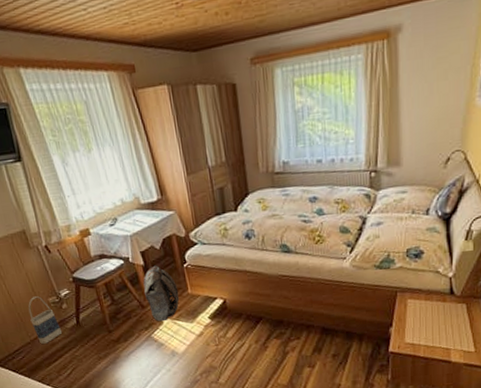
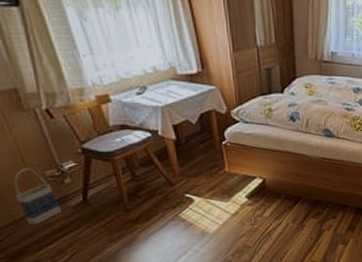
backpack: present [143,265,180,321] -> none [173,140,215,199]

